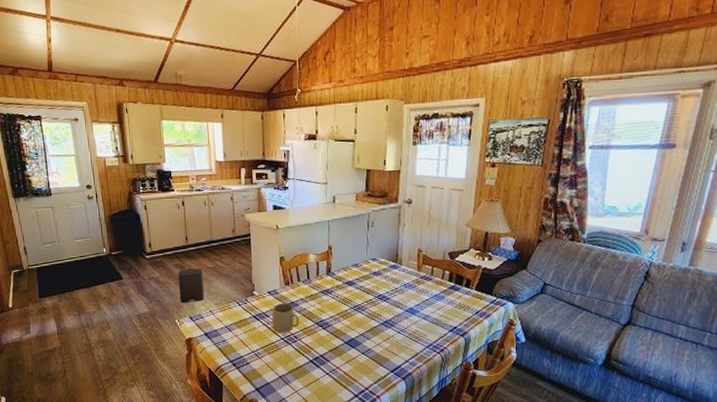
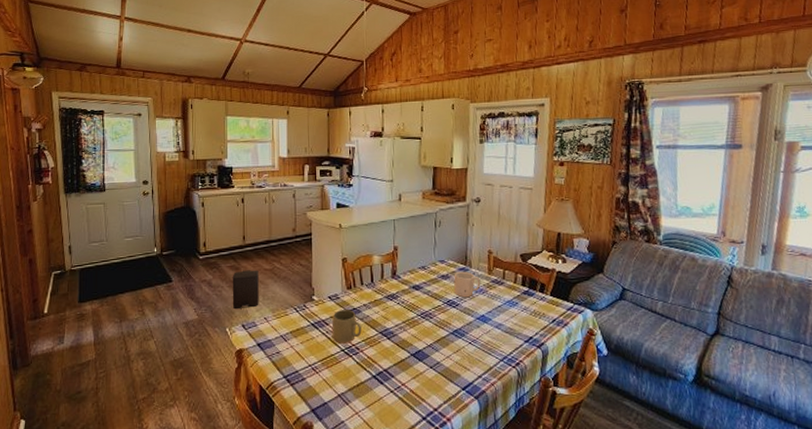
mug: none [385,268,410,293] -> present [454,271,481,298]

